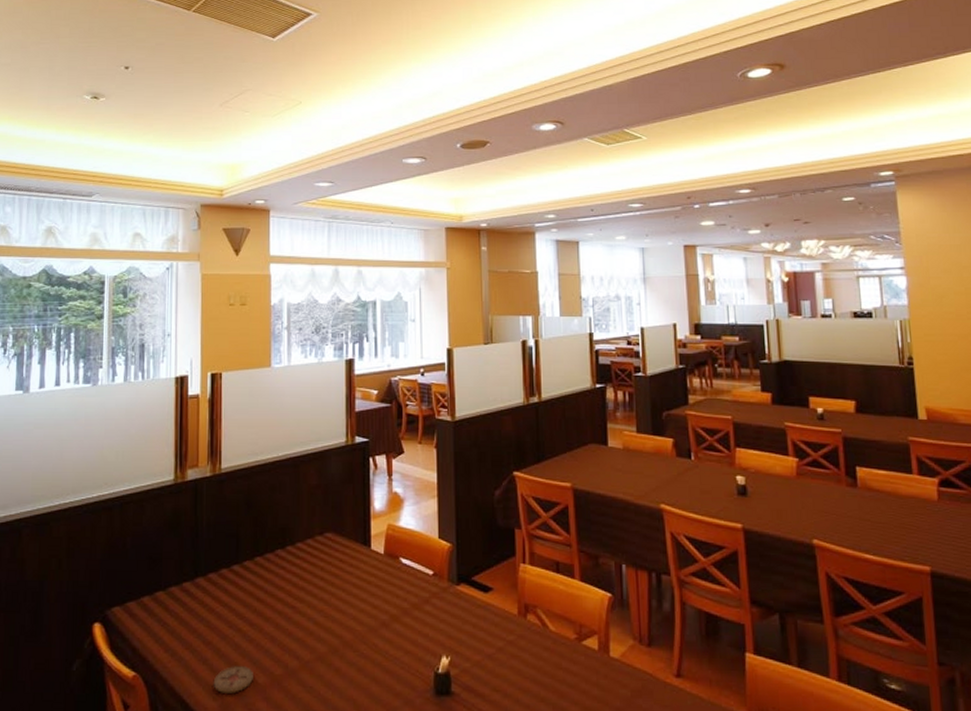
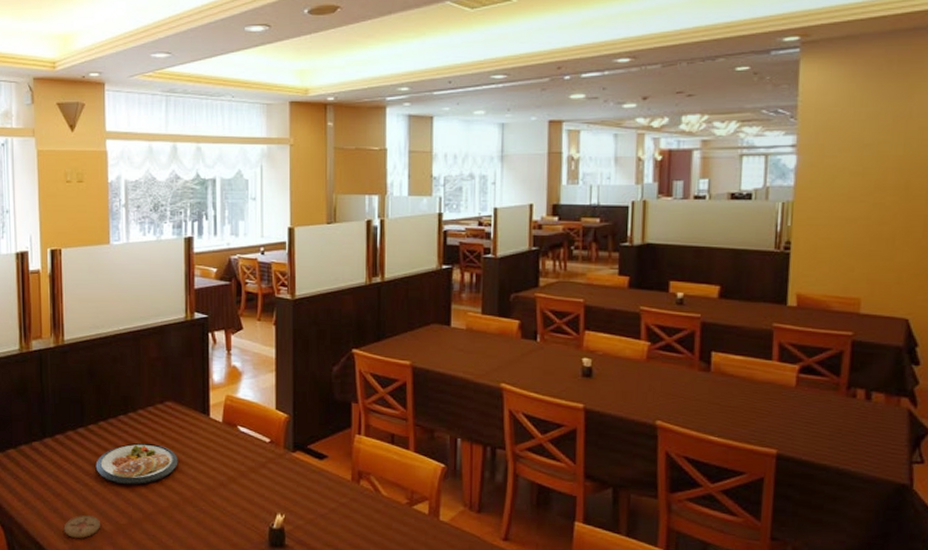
dish: none [250,579,338,629] -> present [95,442,178,485]

